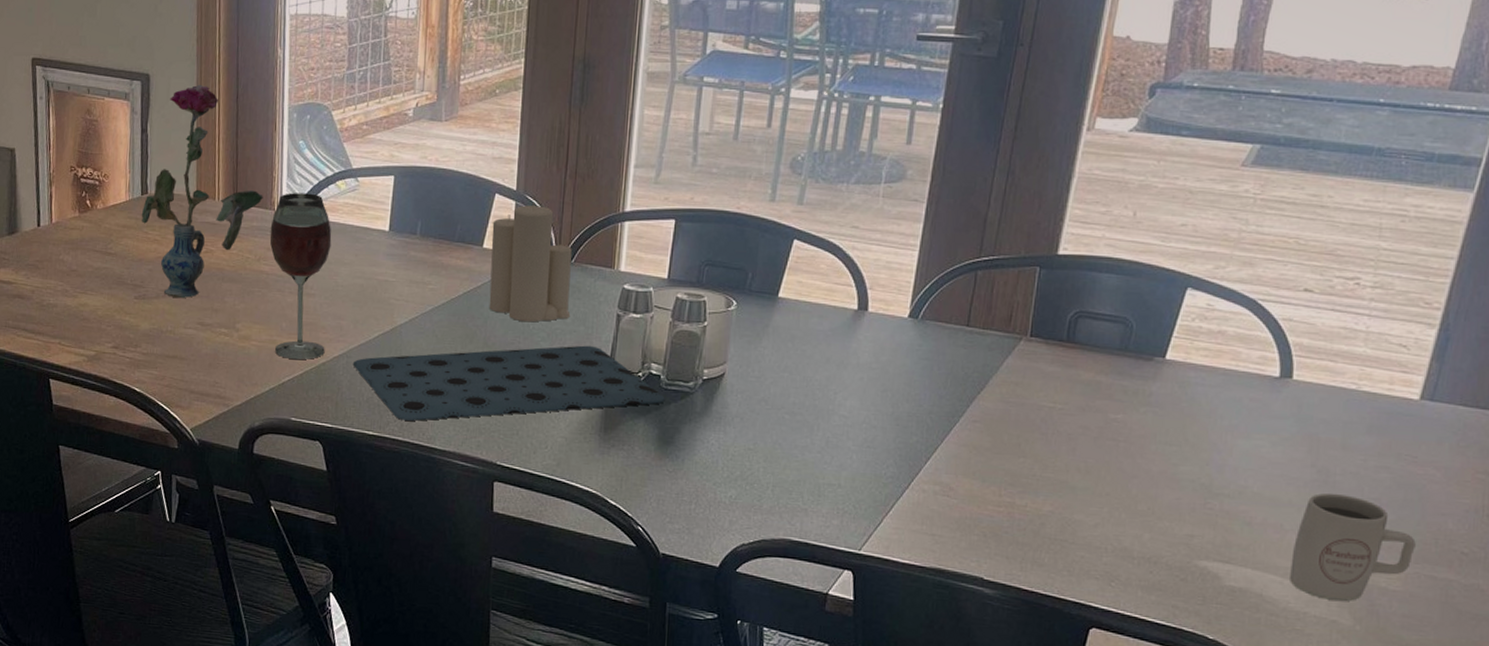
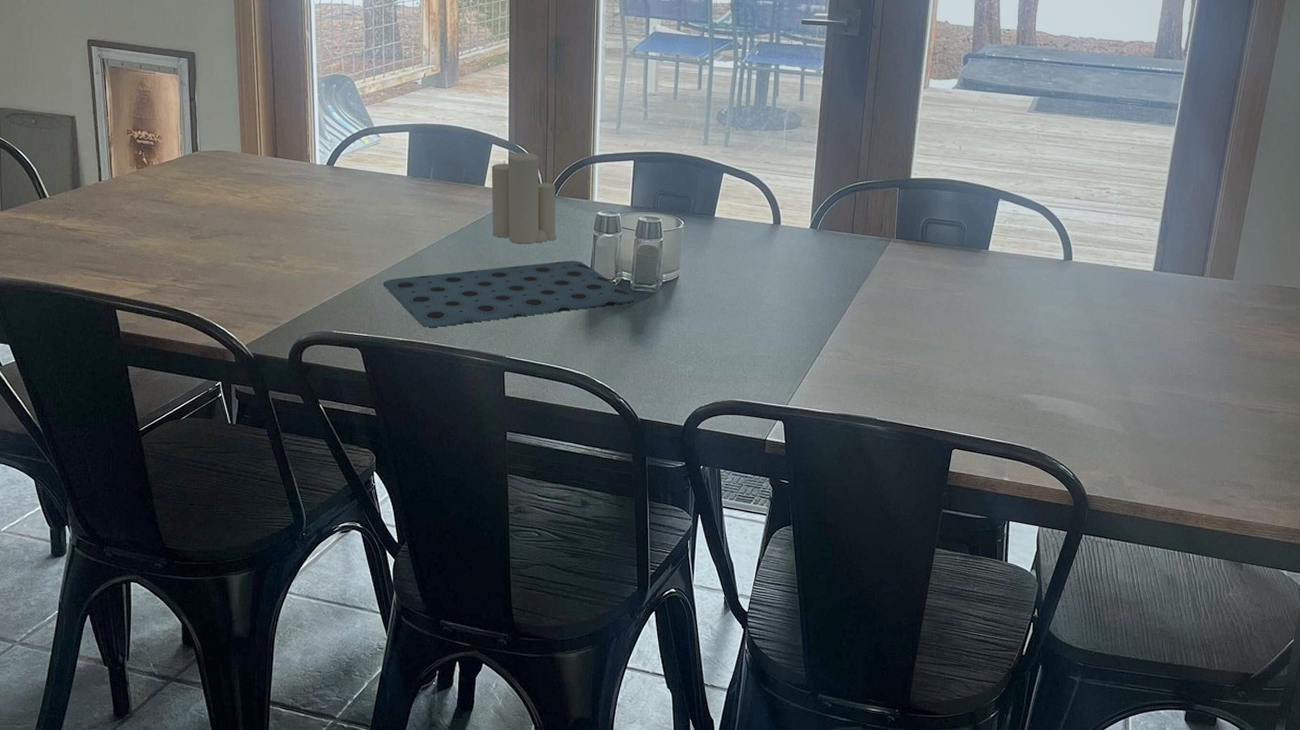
vase: present [141,84,263,298] -> none [193,60,299,236]
wineglass: present [269,193,332,360] -> none [307,147,360,283]
mug: present [1290,493,1416,602] -> none [1081,339,1159,416]

